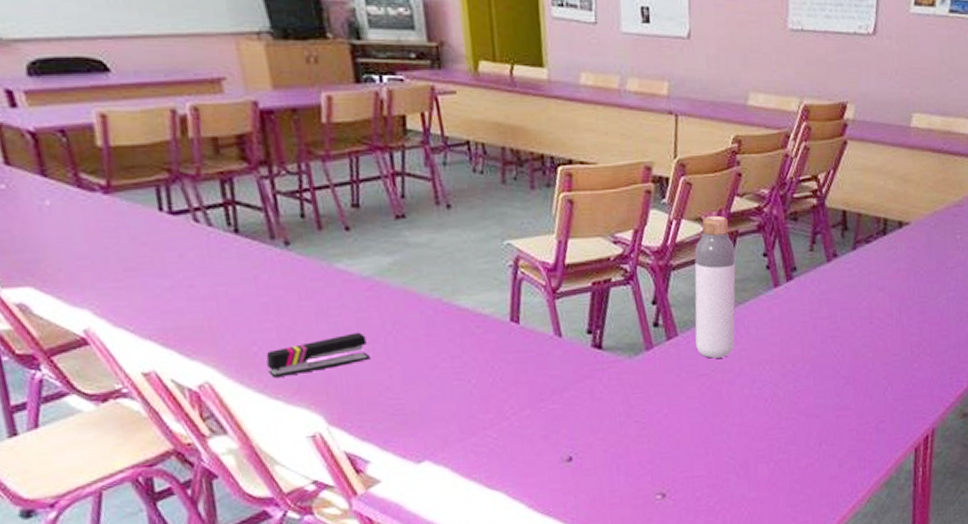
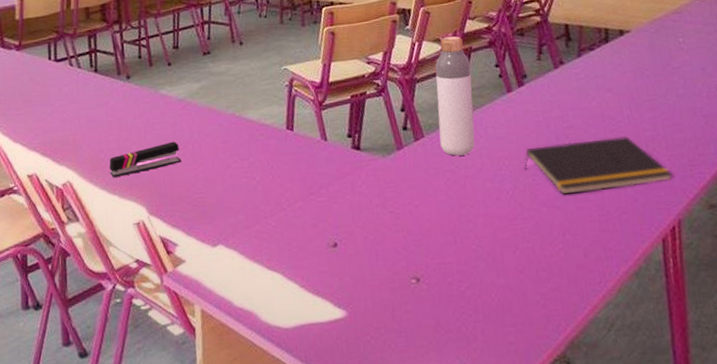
notepad: none [786,341,933,403] -> present [524,136,673,195]

